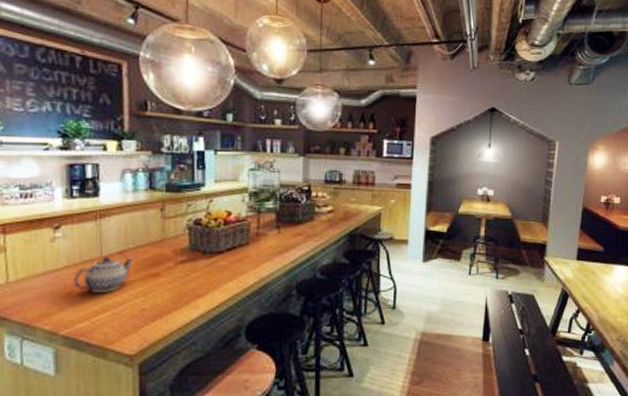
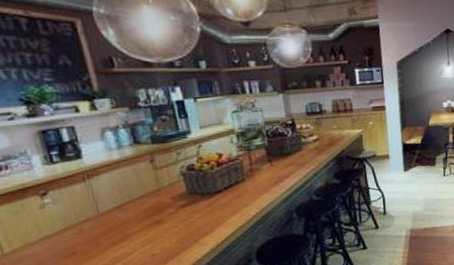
teapot: present [74,257,135,292] -> none [74,210,134,249]

